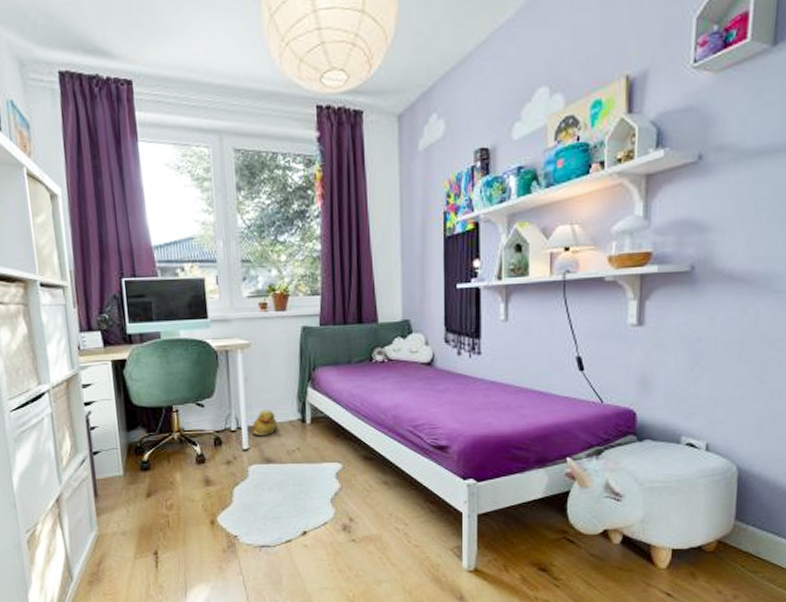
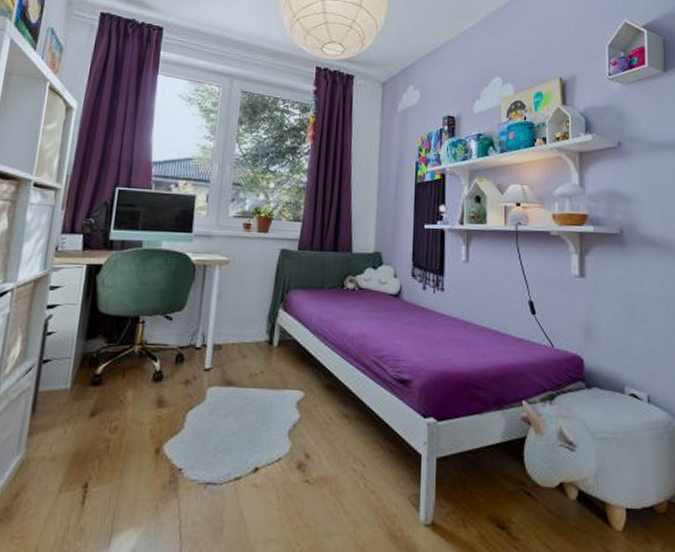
rubber duck: present [252,409,278,437] -> none [217,328,245,357]

